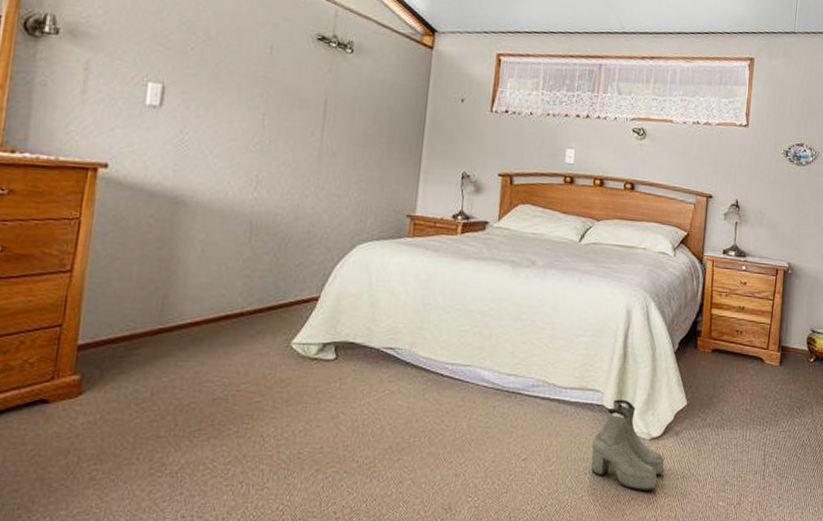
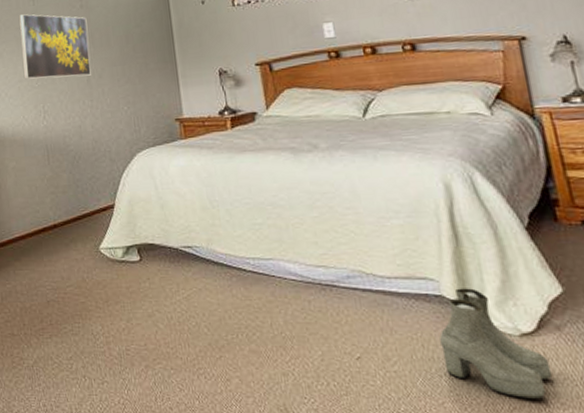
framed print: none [239,61,333,151] -> present [19,14,91,80]

